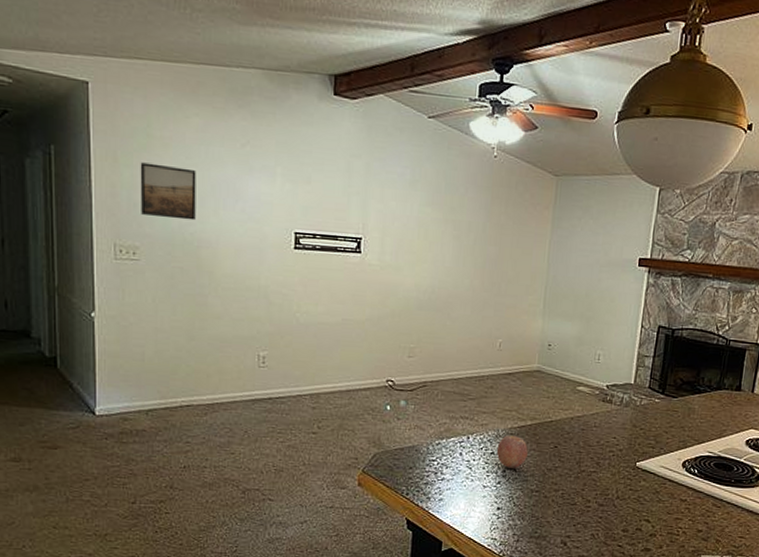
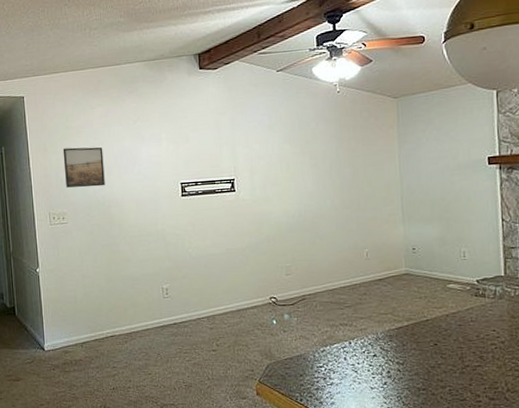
fruit: present [496,435,528,468] -> none [378,337,409,369]

